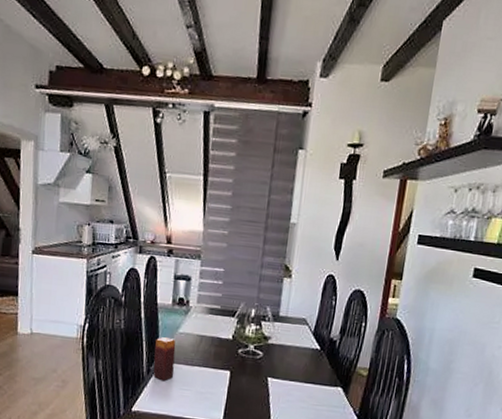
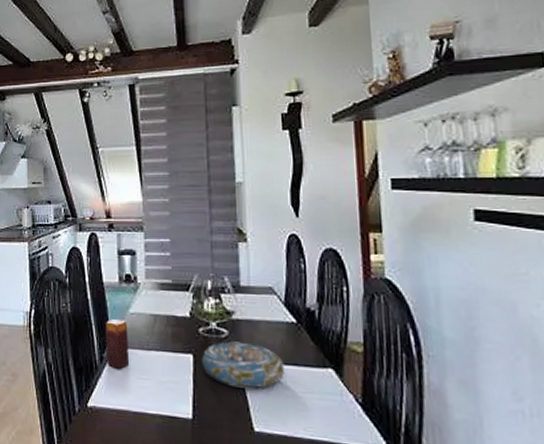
decorative bowl: none [236,362,304,401] -> present [201,341,285,389]

